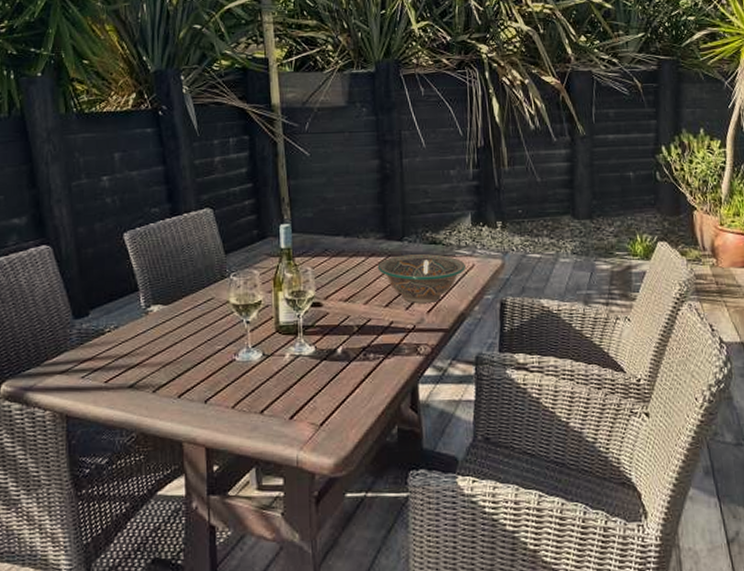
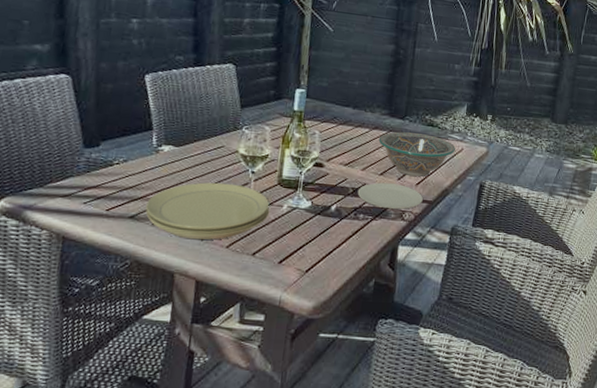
plate: none [144,337,272,404] -> present [145,182,270,241]
plate: none [363,314,438,344] -> present [357,182,423,210]

